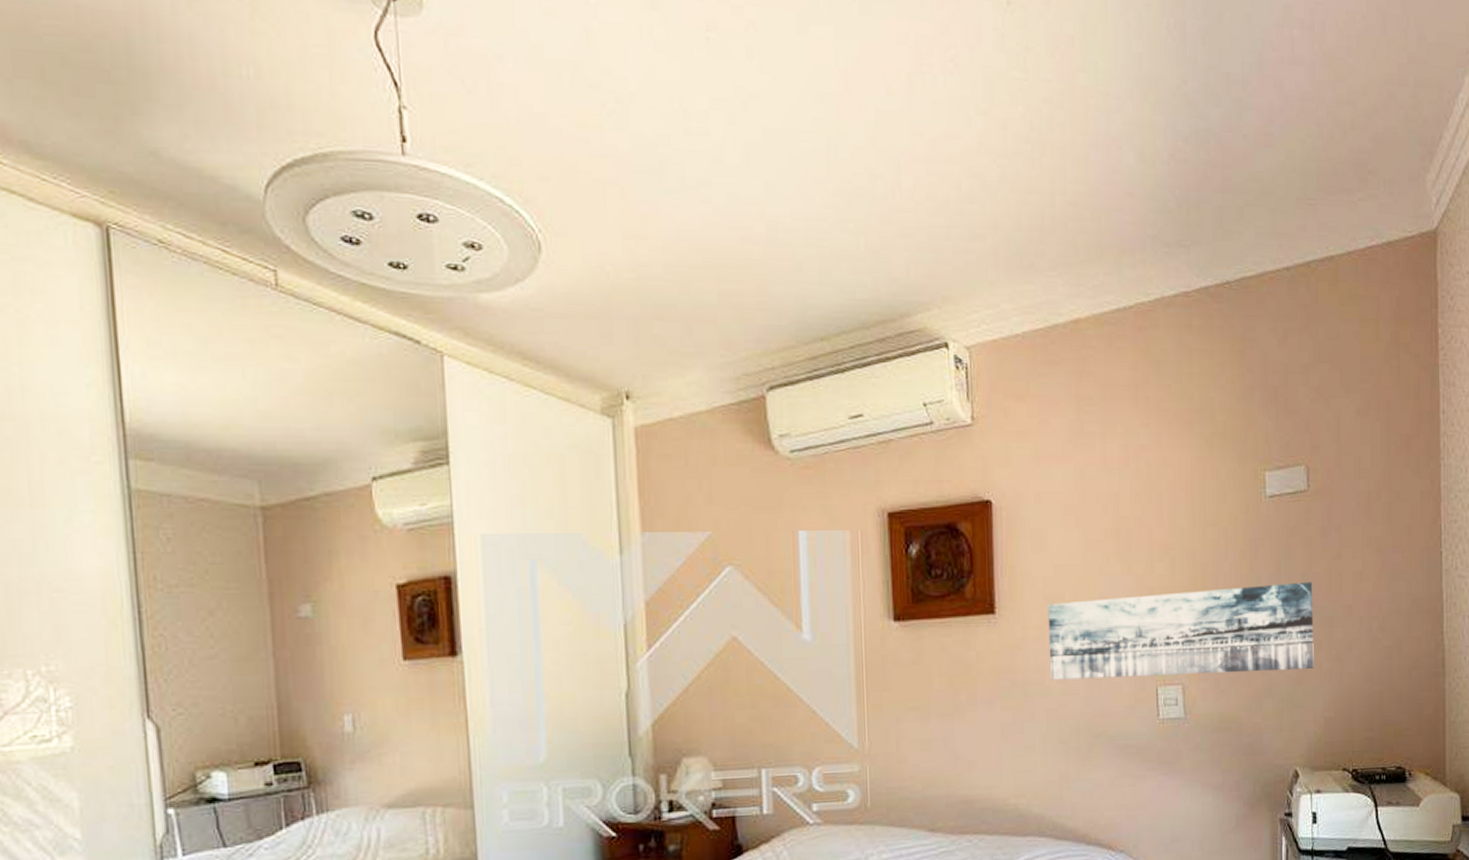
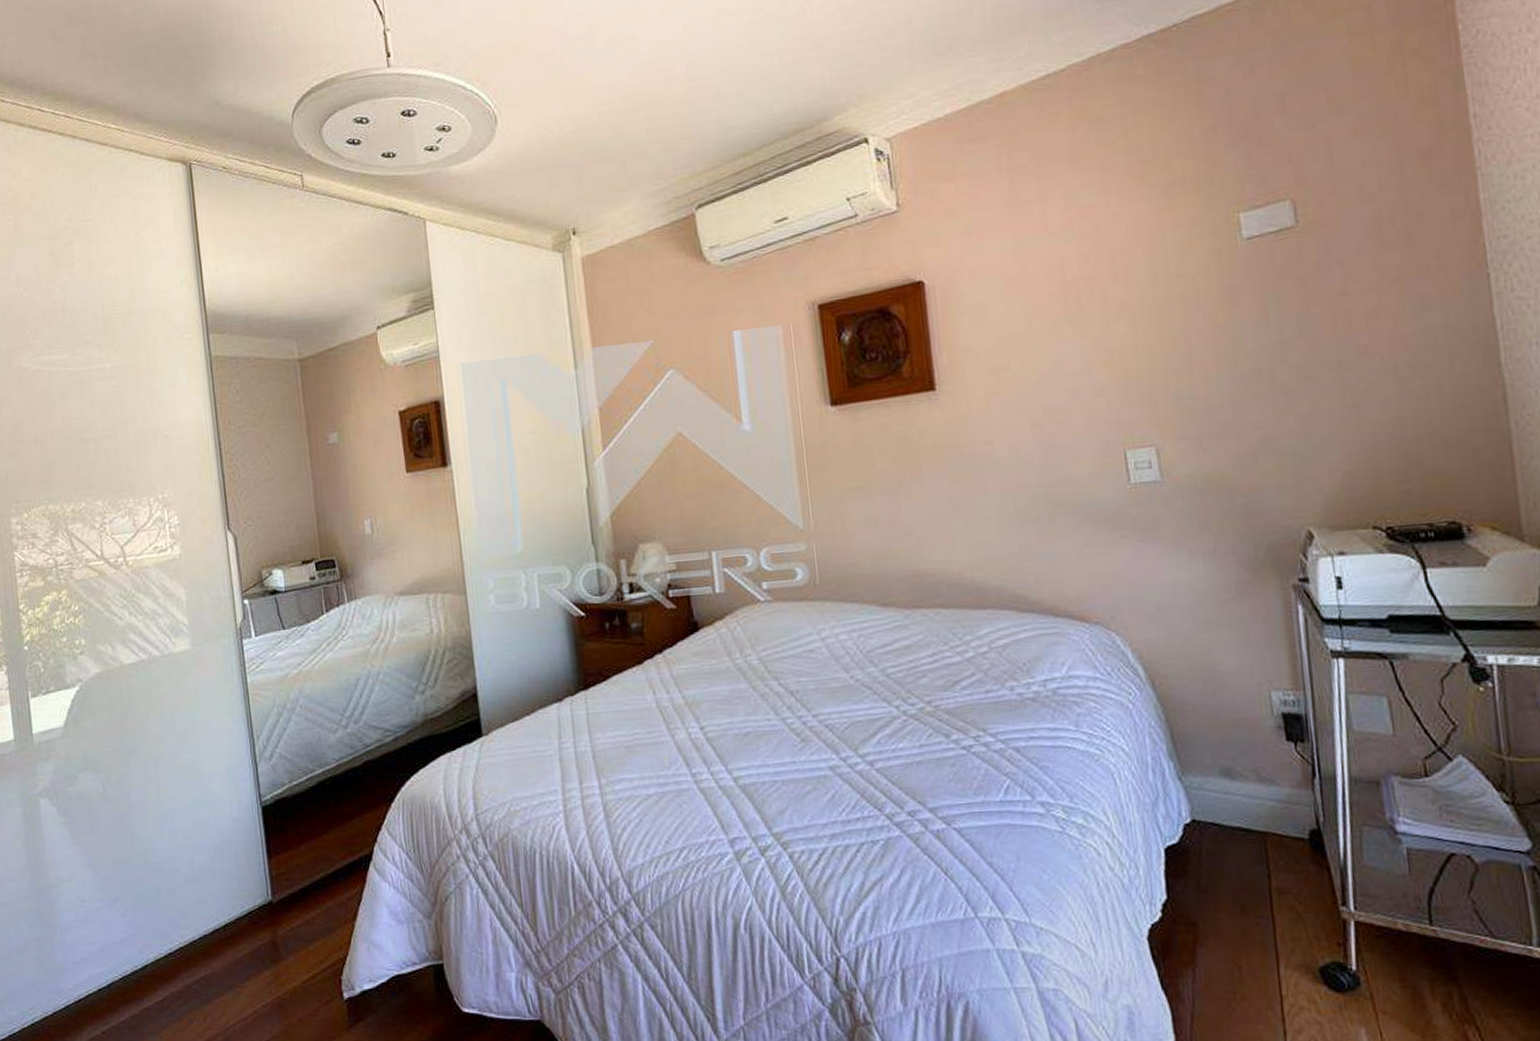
wall art: present [1048,581,1314,680] -> none [992,324,1323,451]

